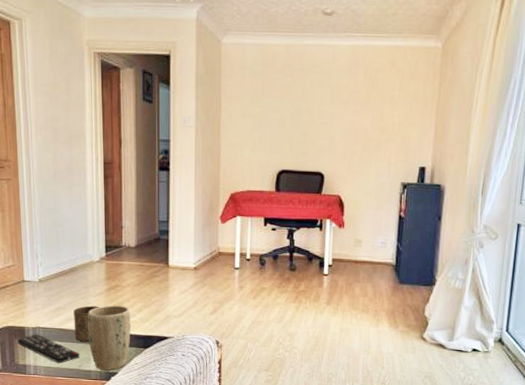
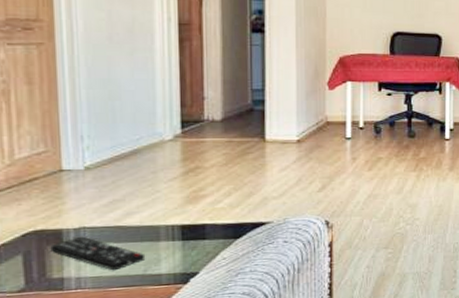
cup: present [73,305,100,342] -> none [136,193,174,239]
plant pot: present [88,305,131,370] -> none [157,191,217,272]

